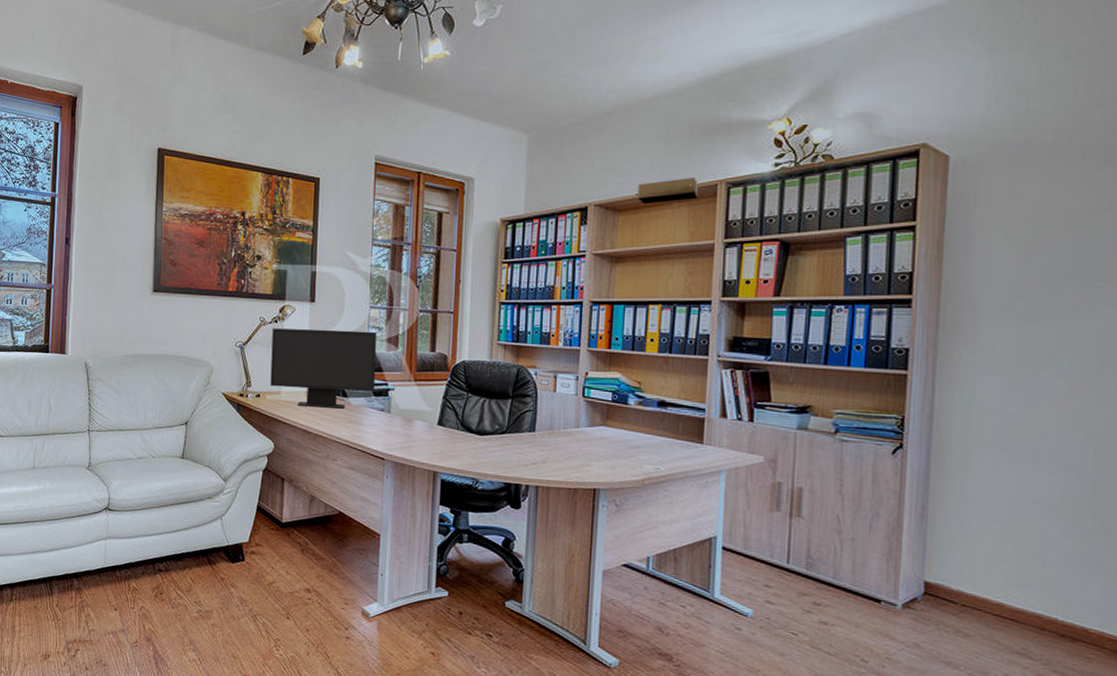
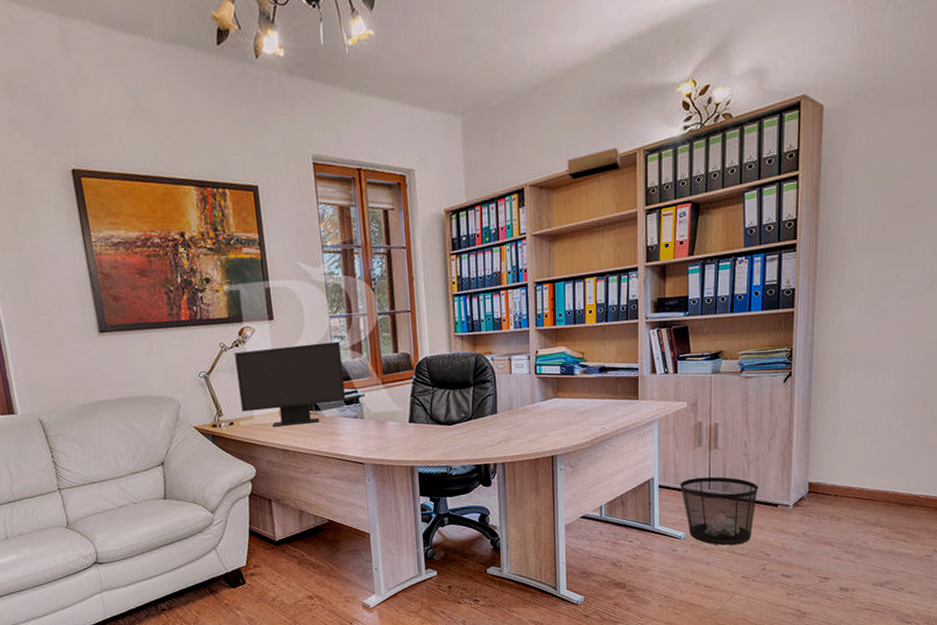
waste bin: none [750,546,854,640] -> present [680,476,758,545]

